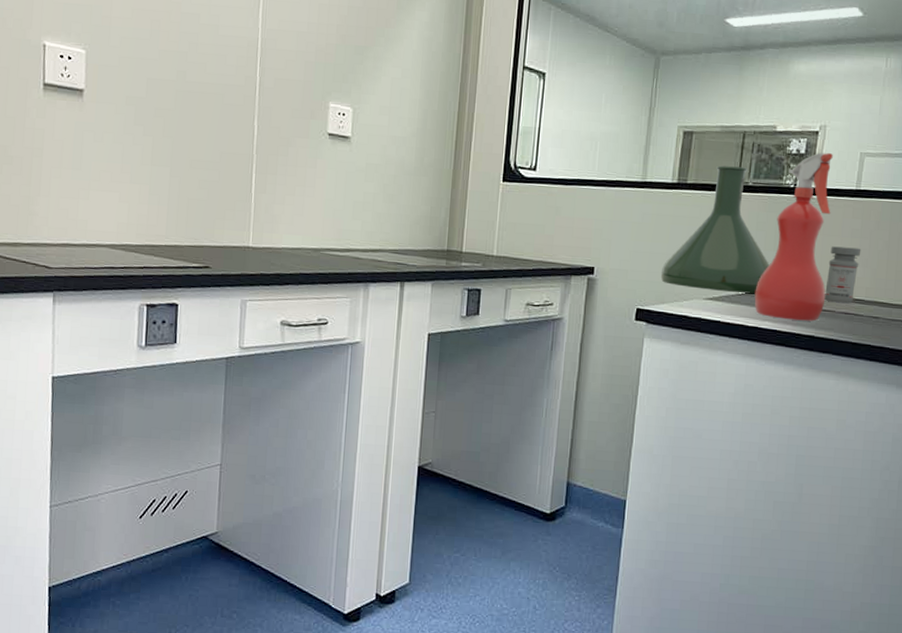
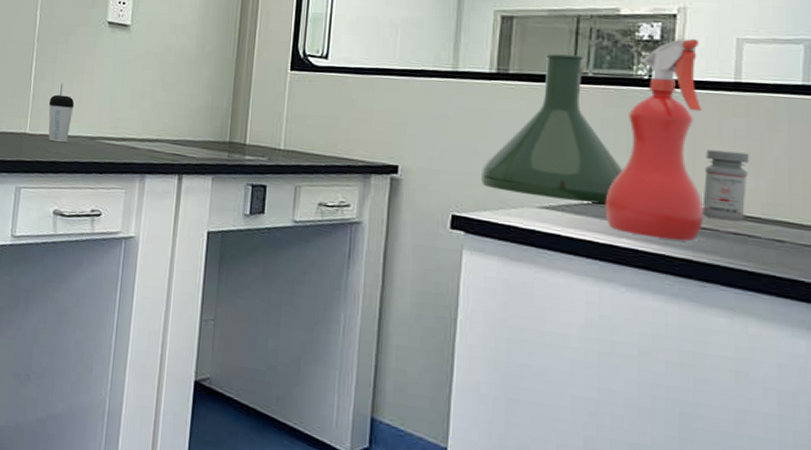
beverage cup: none [271,195,297,255] -> present [48,83,75,143]

